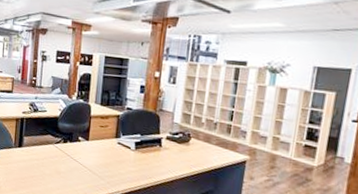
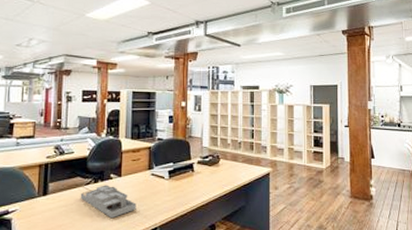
desk organizer: none [50,146,101,179] -> present [80,185,136,219]

